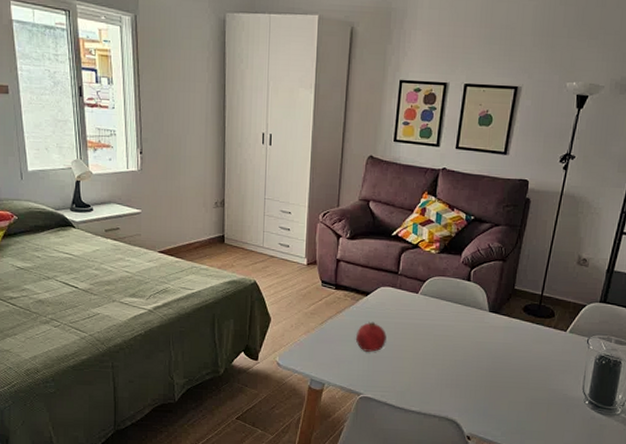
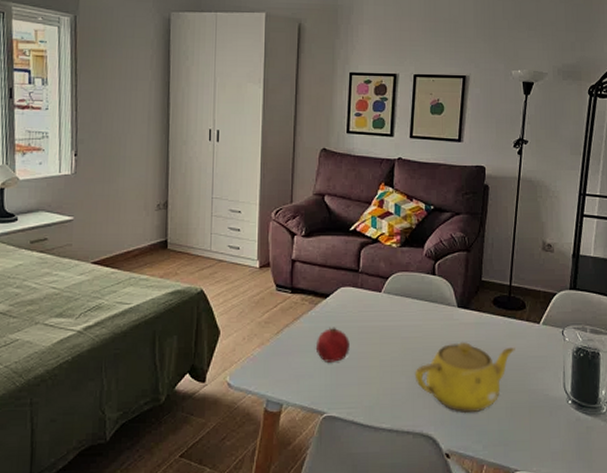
teapot: none [444,342,541,405] -> present [415,341,515,414]

